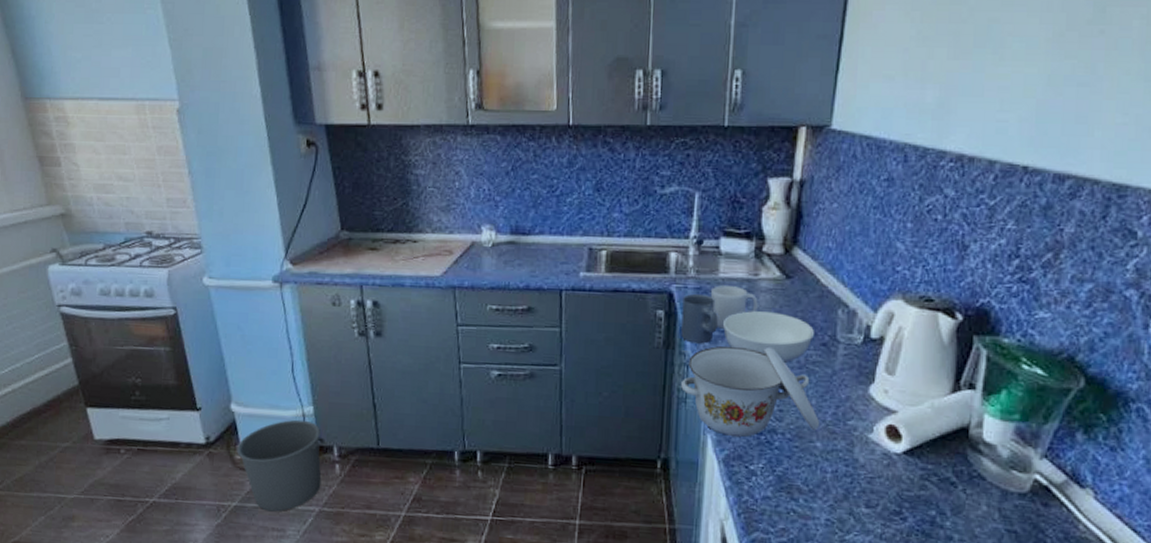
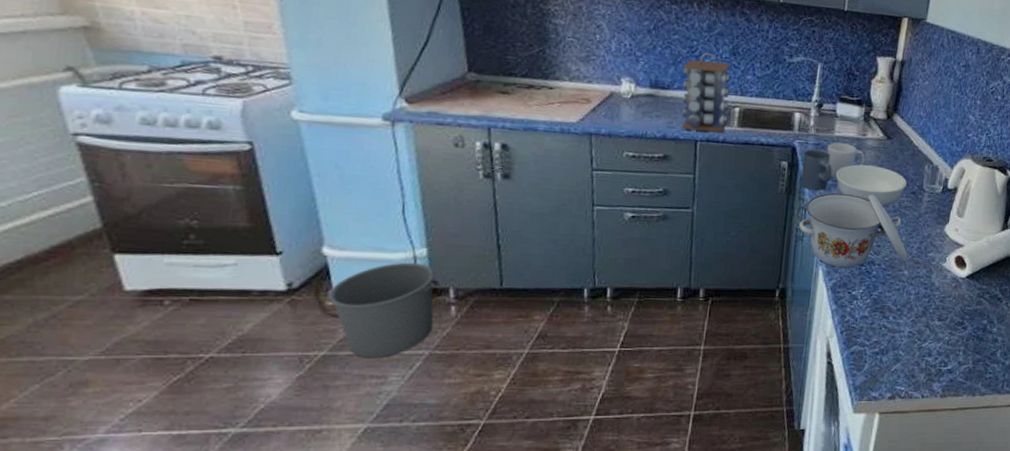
spice rack: none [544,191,595,280] -> present [682,52,731,133]

